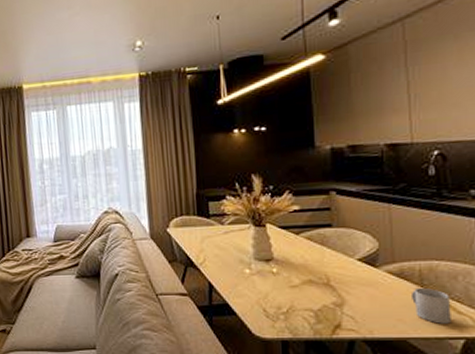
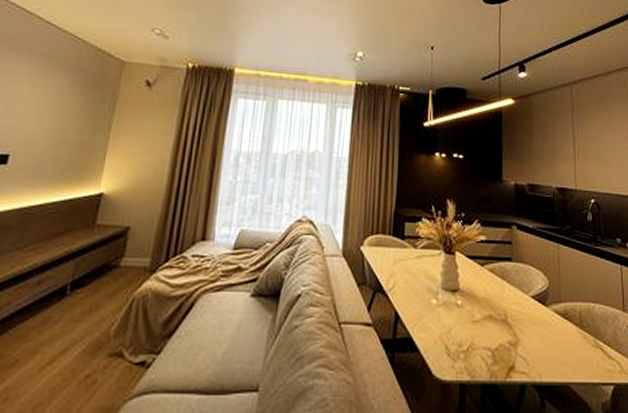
mug: present [410,287,451,324] -> none [572,329,604,368]

